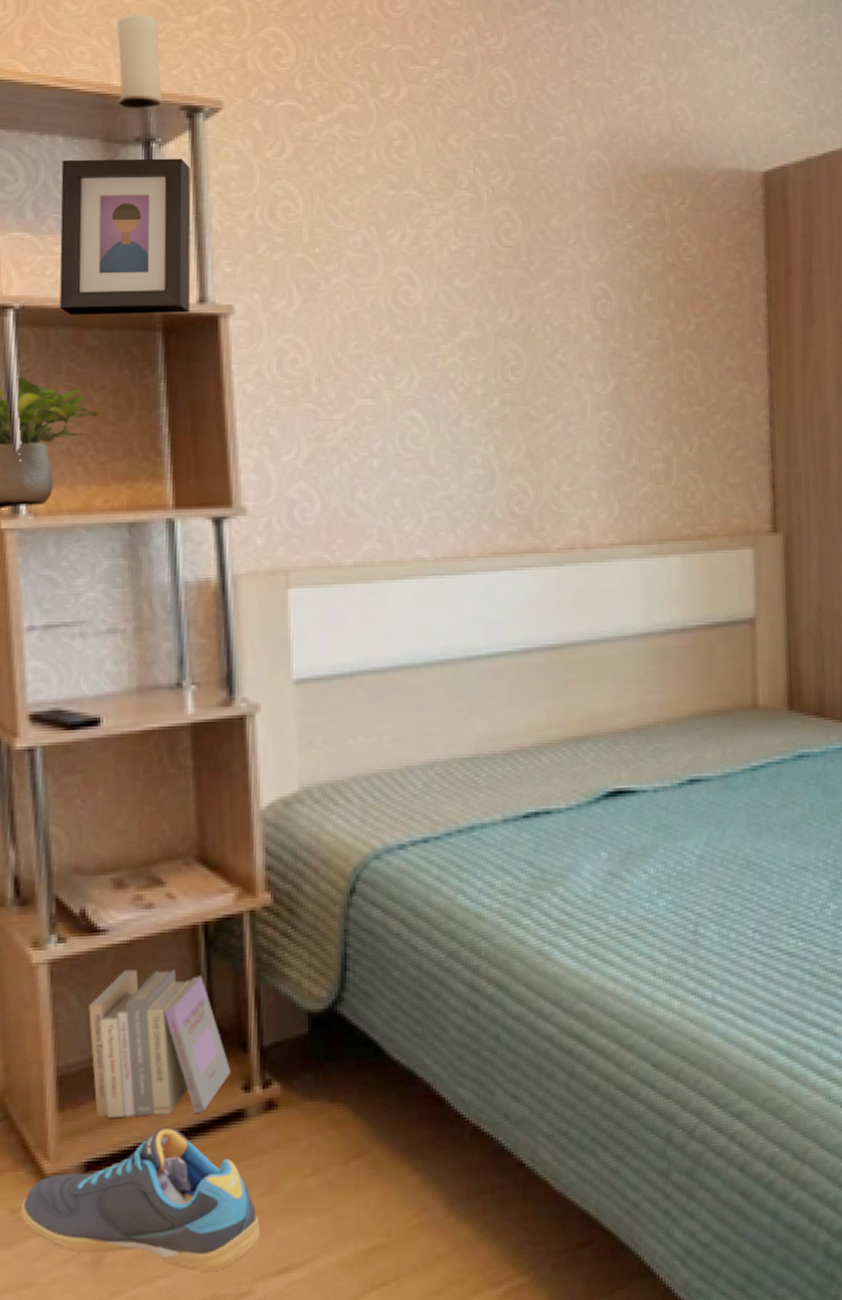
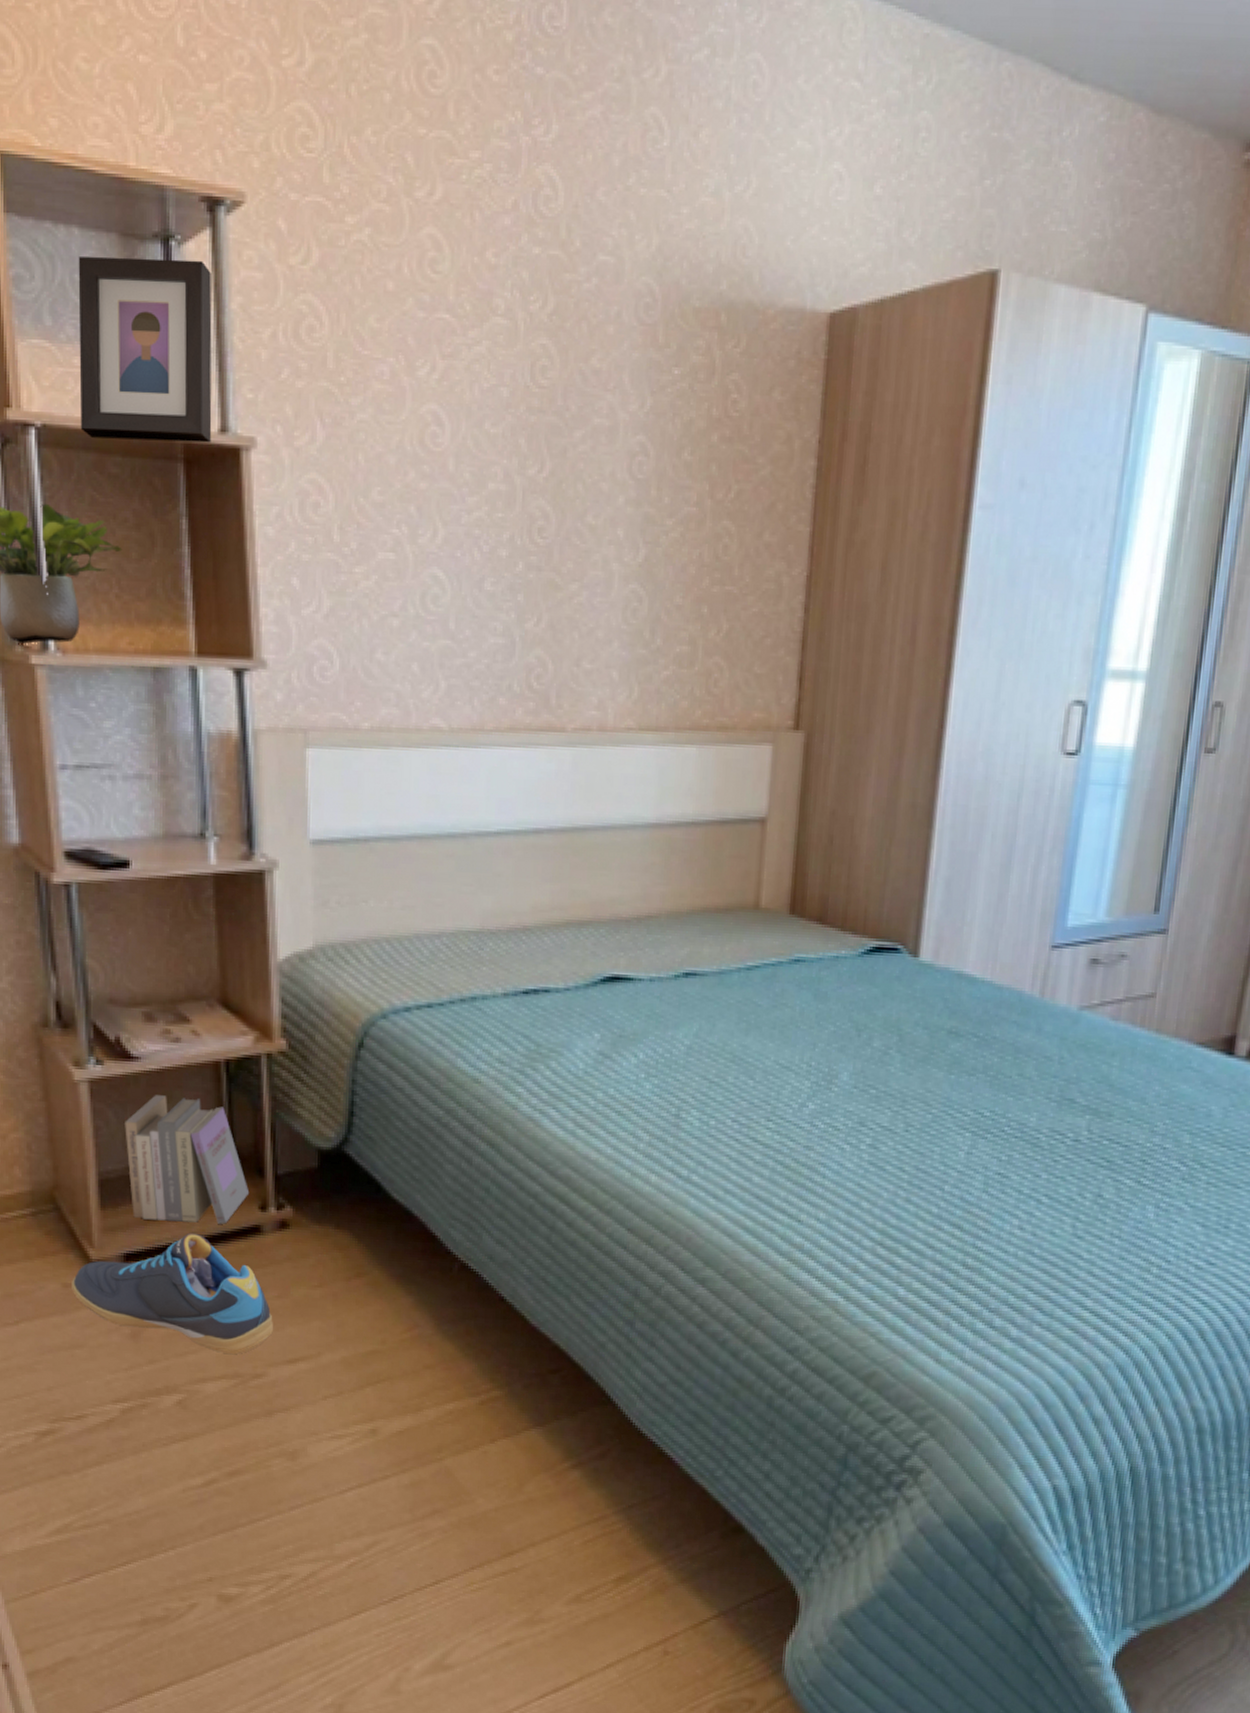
candle: present [117,15,162,108] -> none [132,78,181,197]

